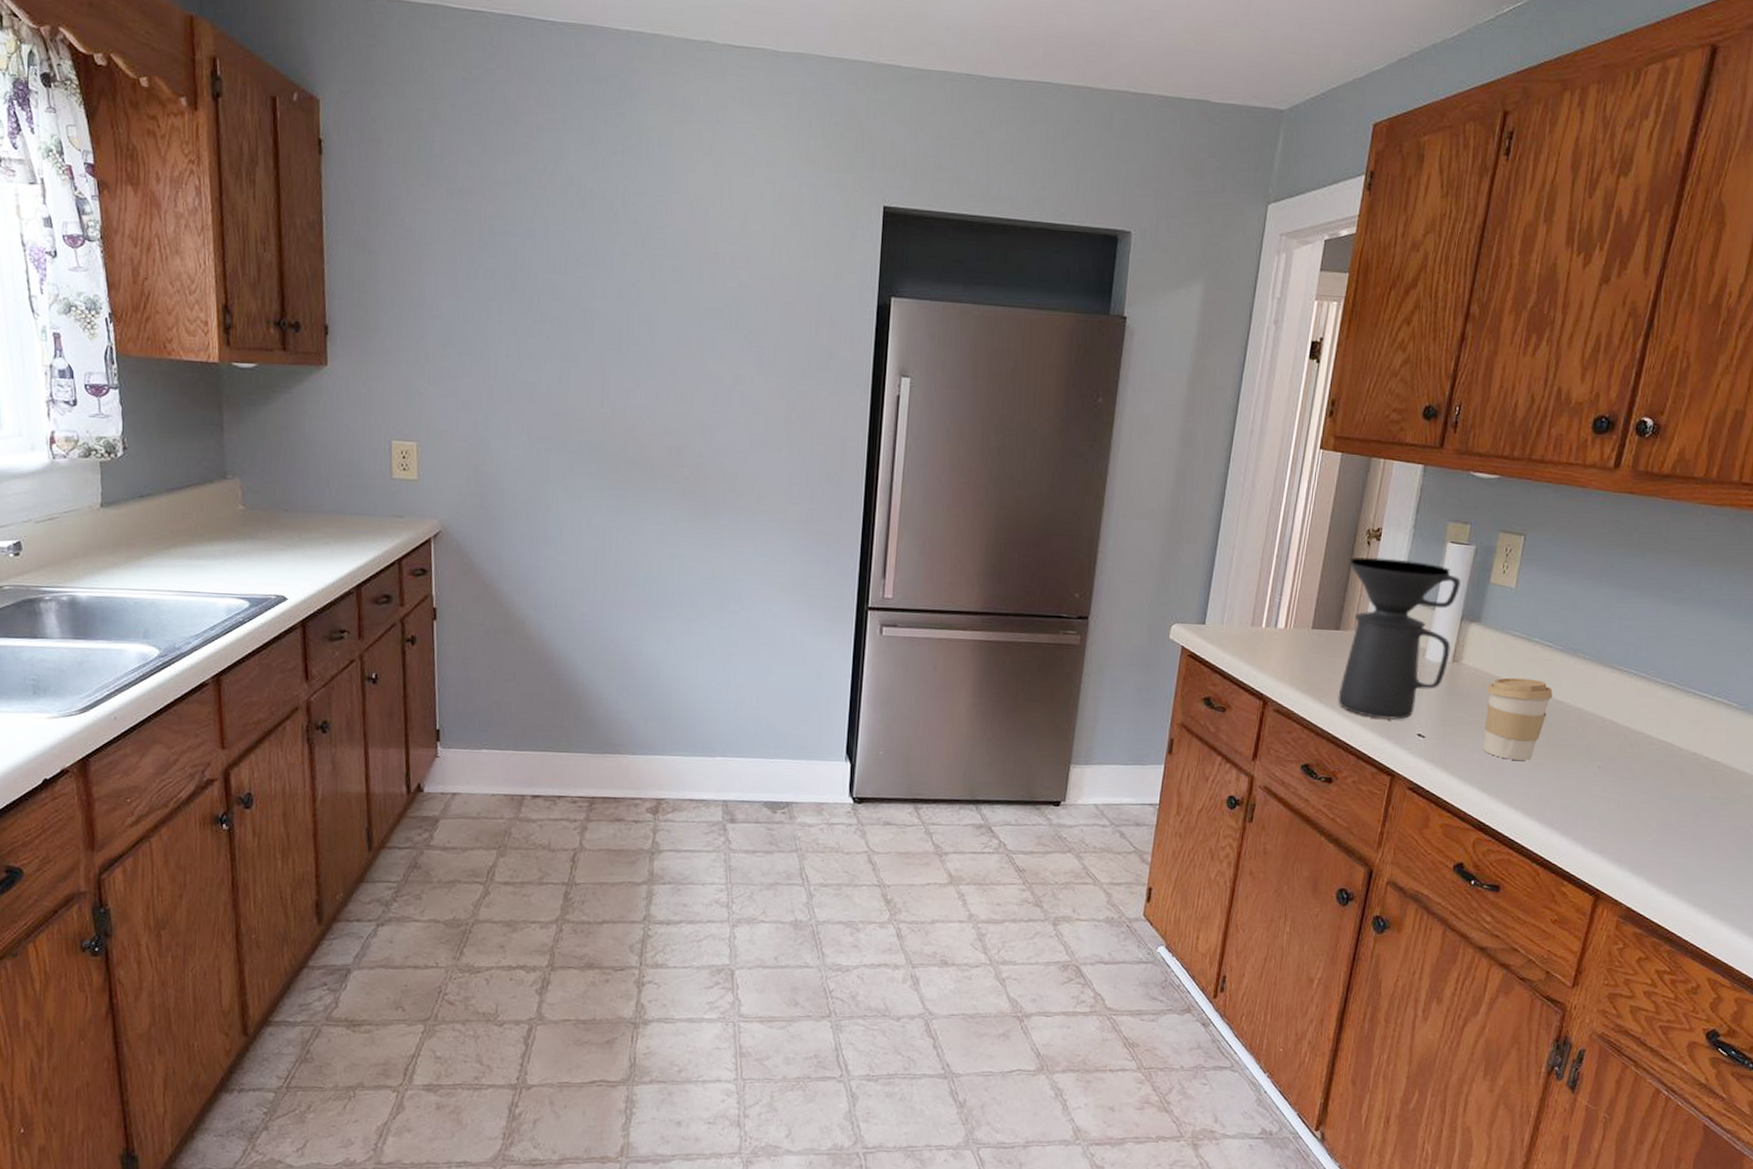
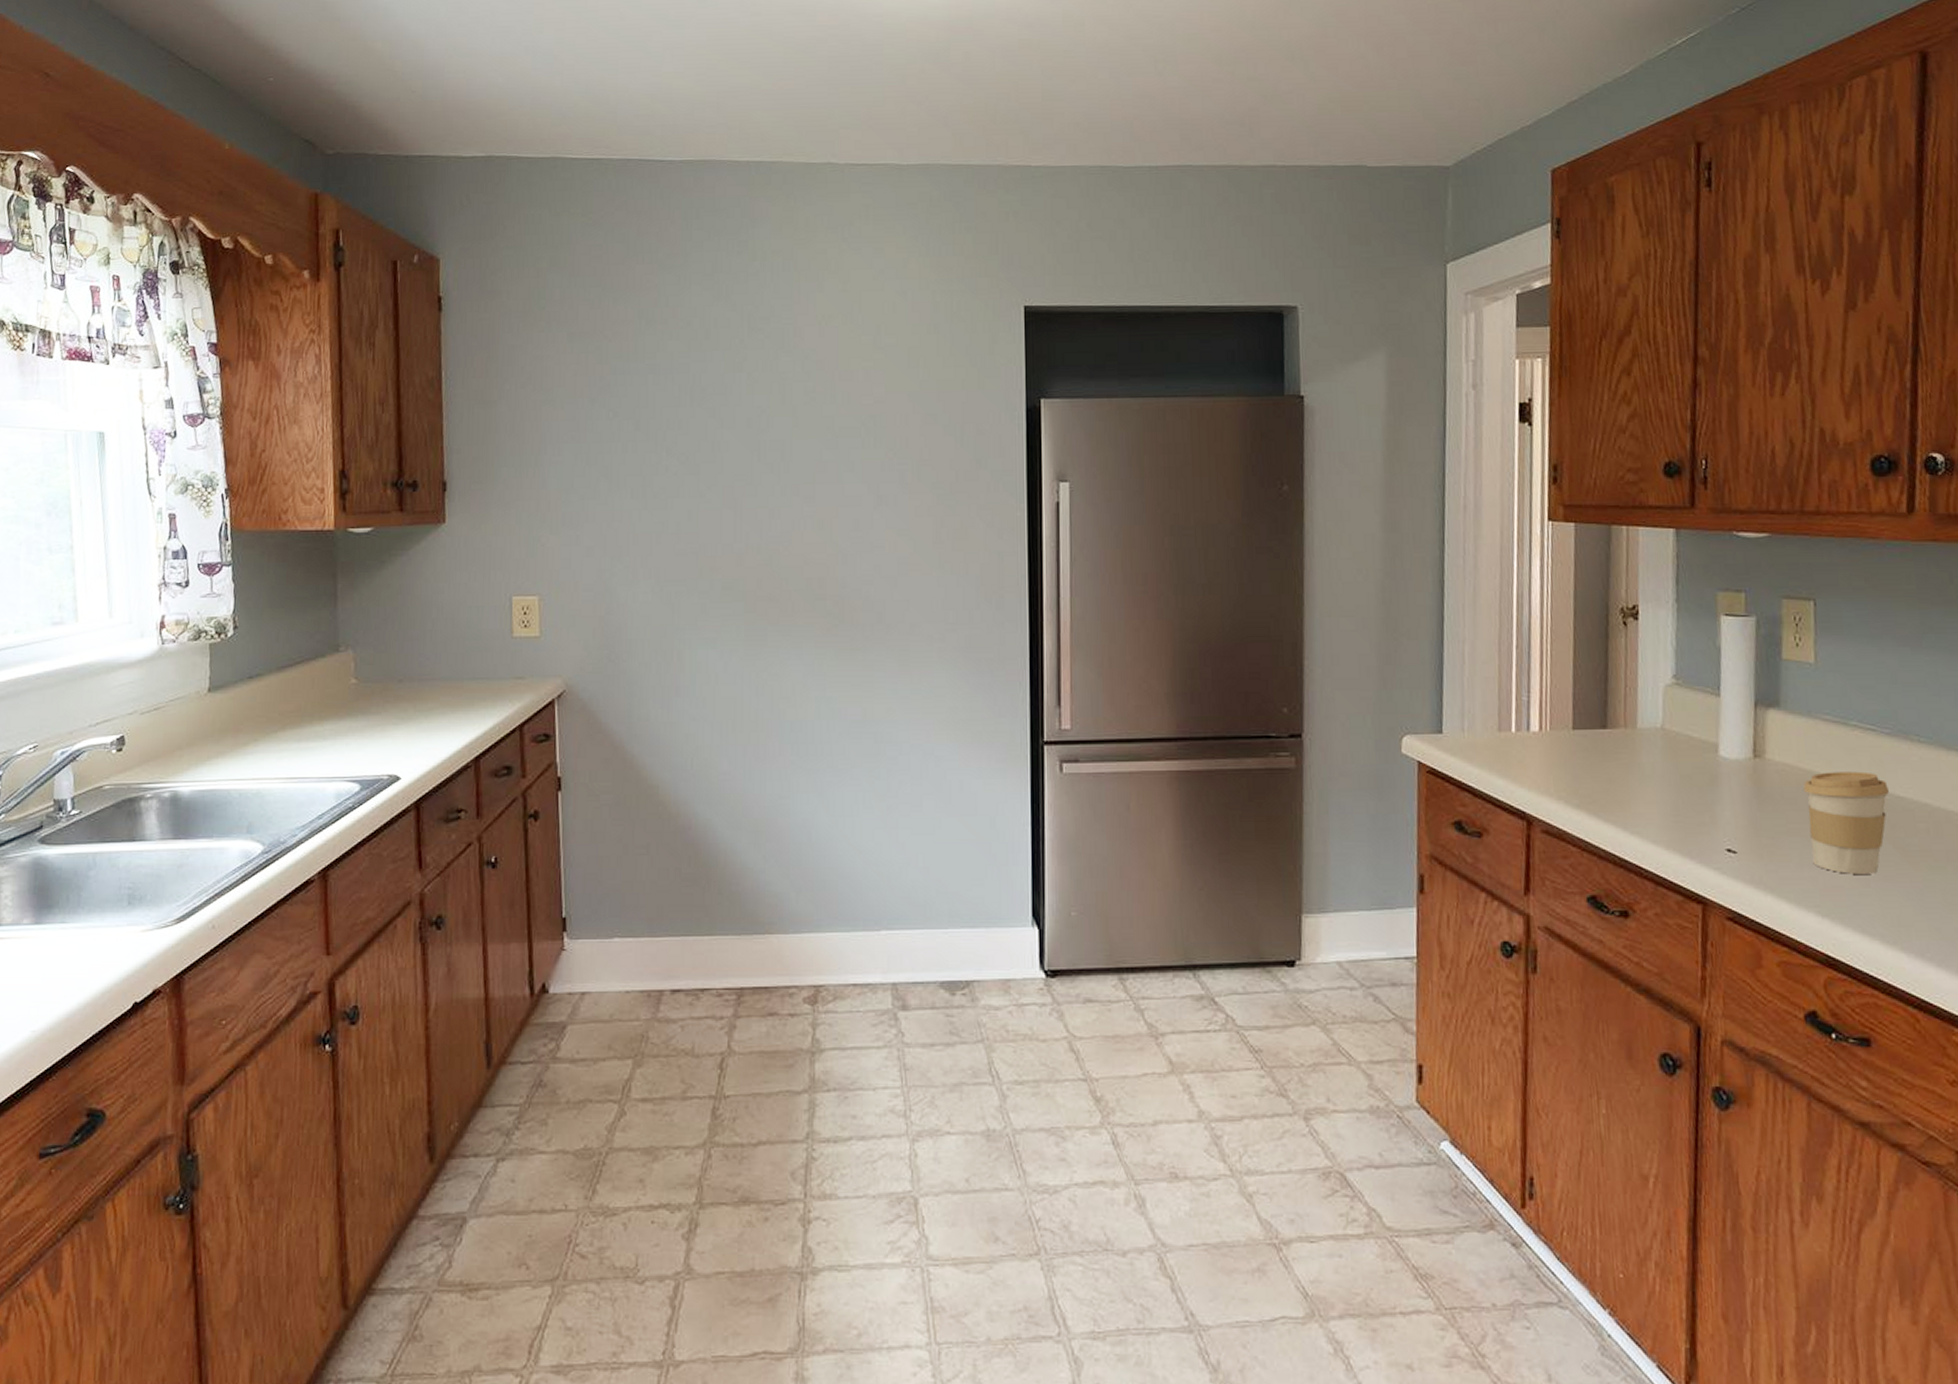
coffee maker: present [1337,556,1461,720] -> none [1605,639,1749,833]

